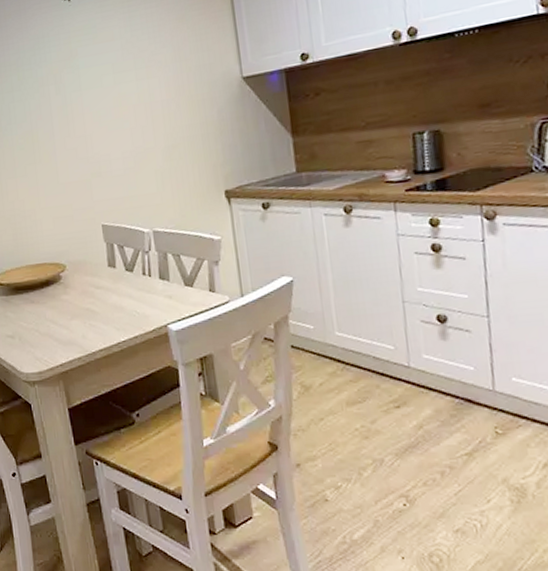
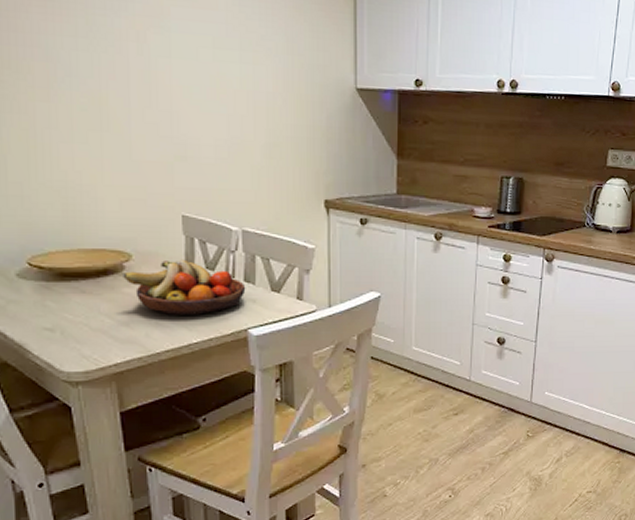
fruit bowl: none [60,264,162,317] -> present [123,259,246,315]

